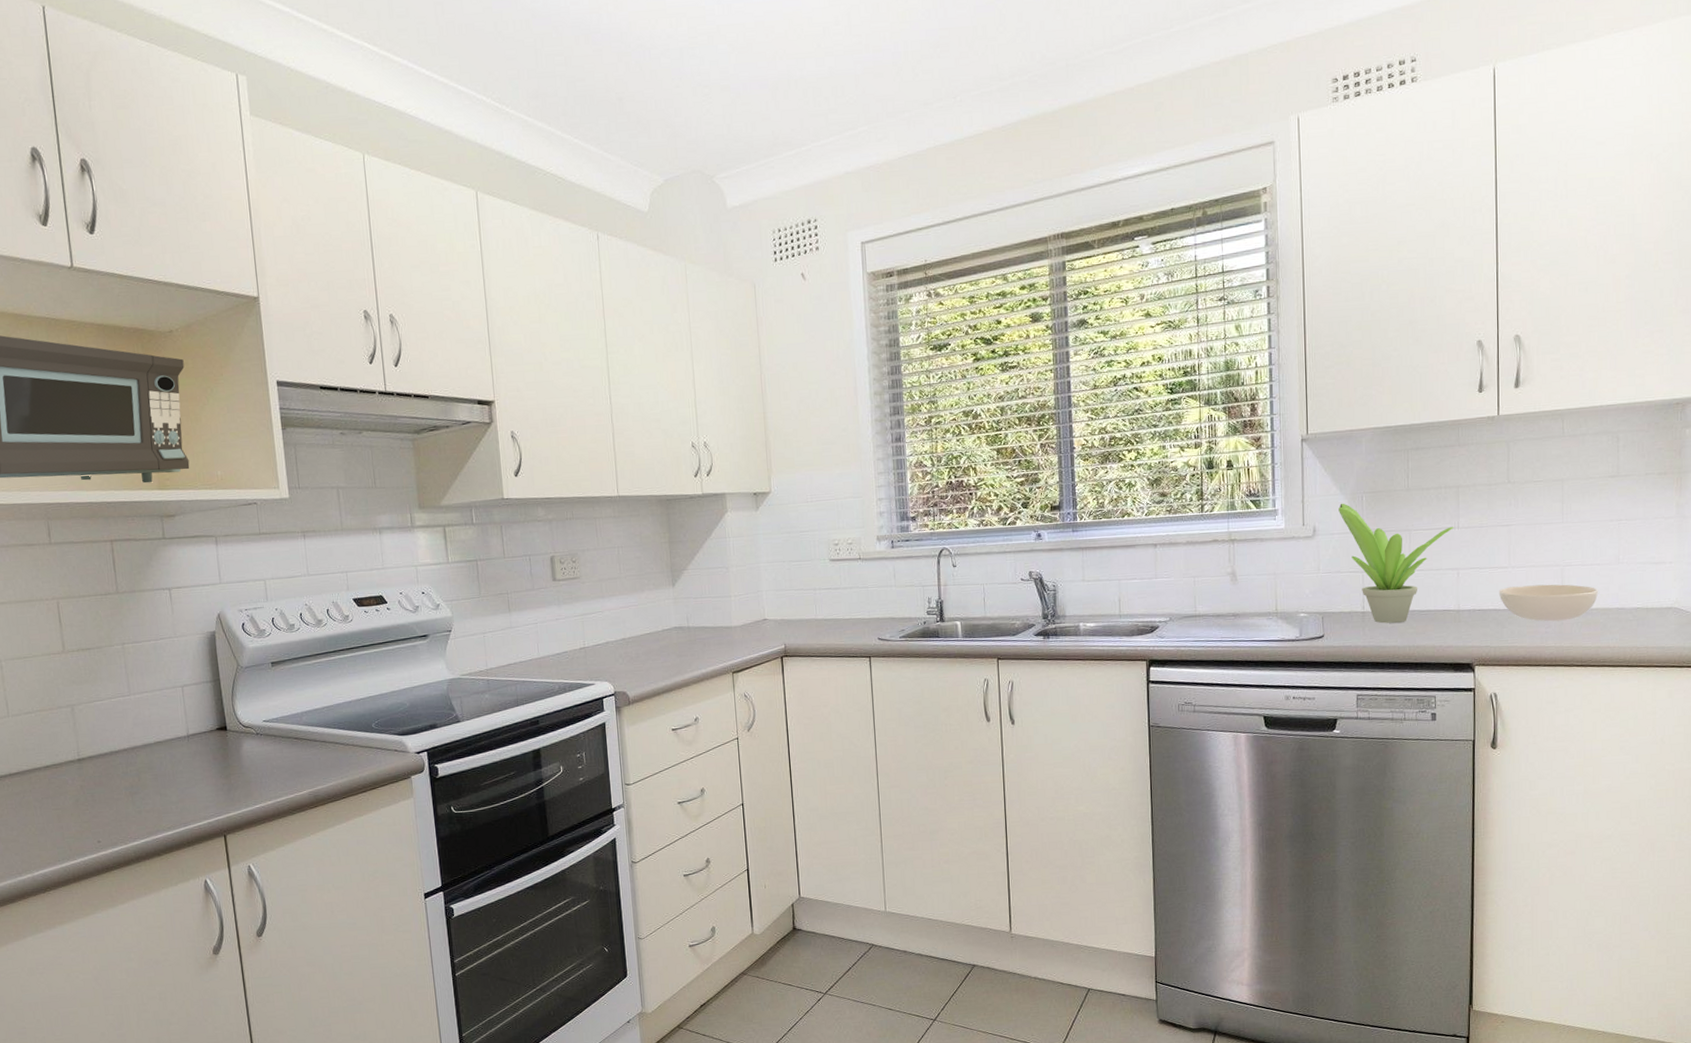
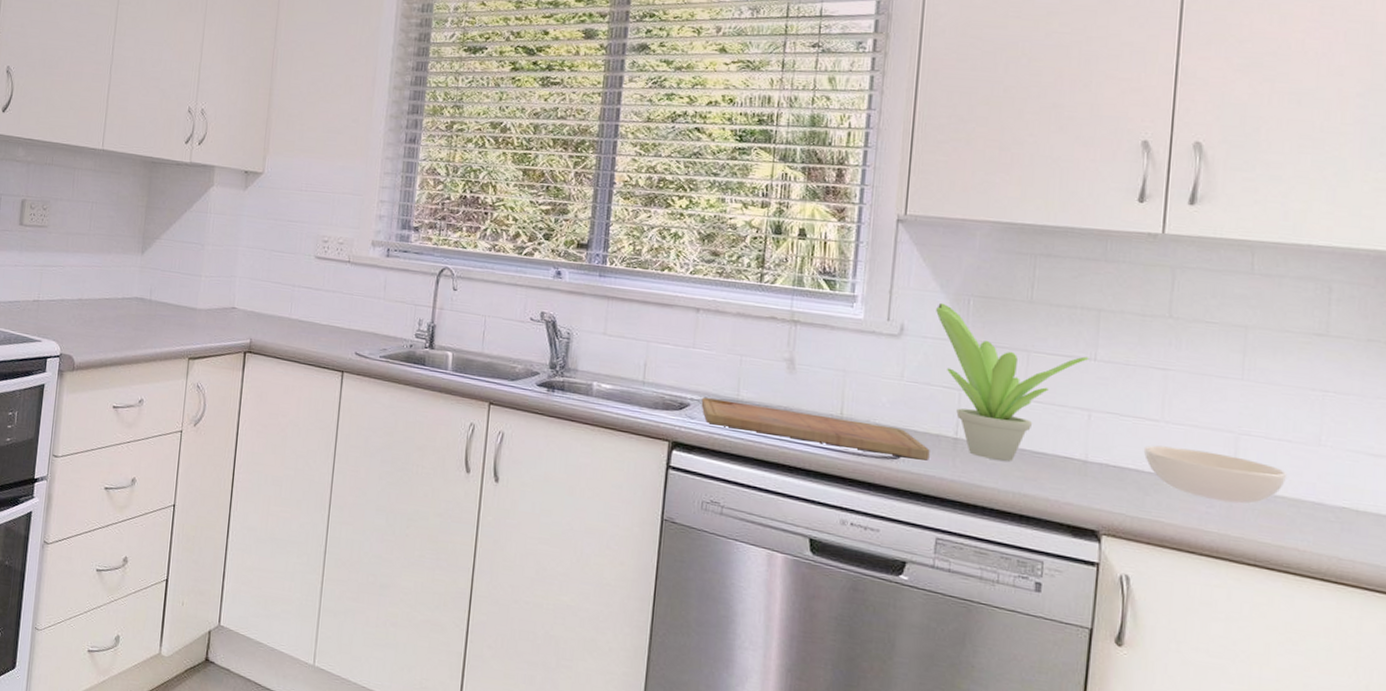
cutting board: none [1167,612,1346,640] -> present [701,397,930,461]

